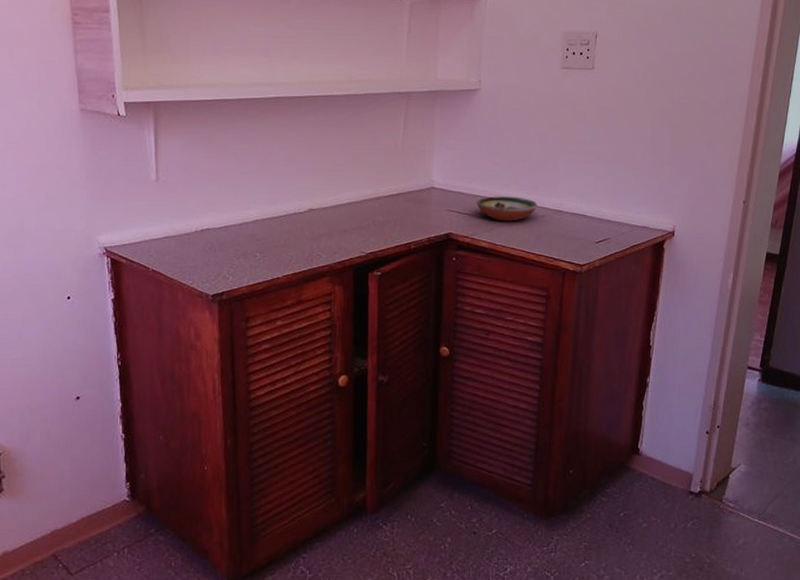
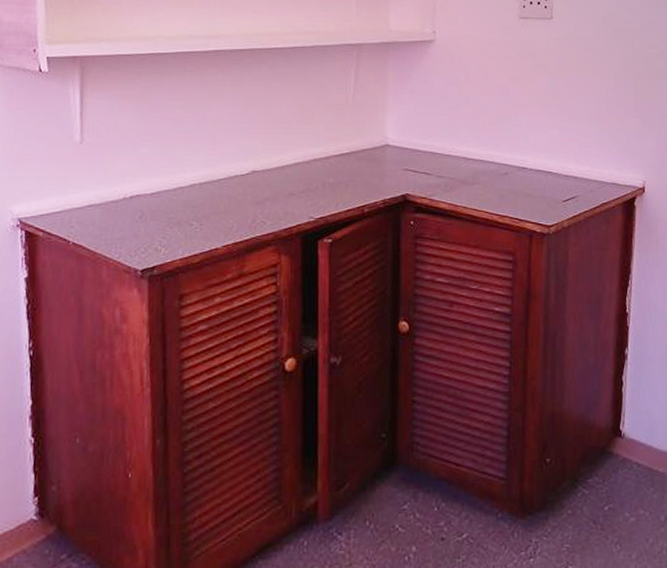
decorative bowl: present [476,196,538,222] -> none [434,153,500,180]

